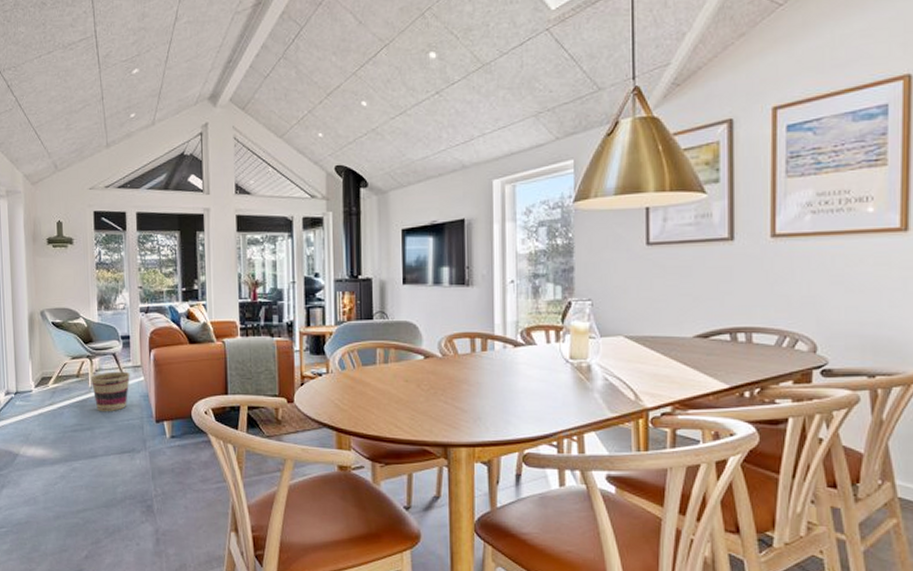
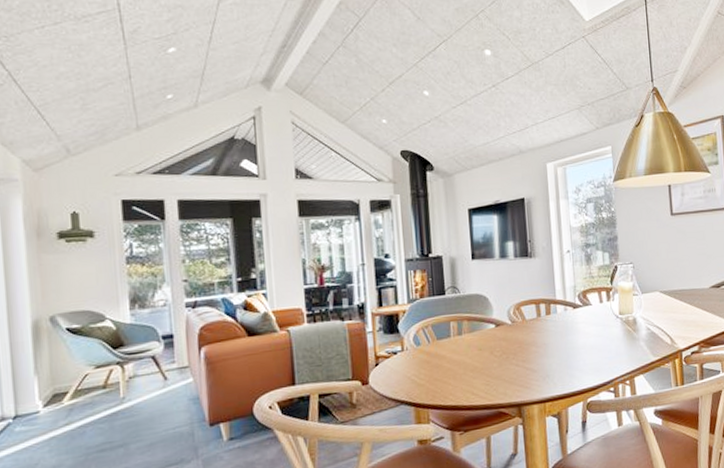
basket: present [90,371,130,412] -> none [122,374,175,424]

